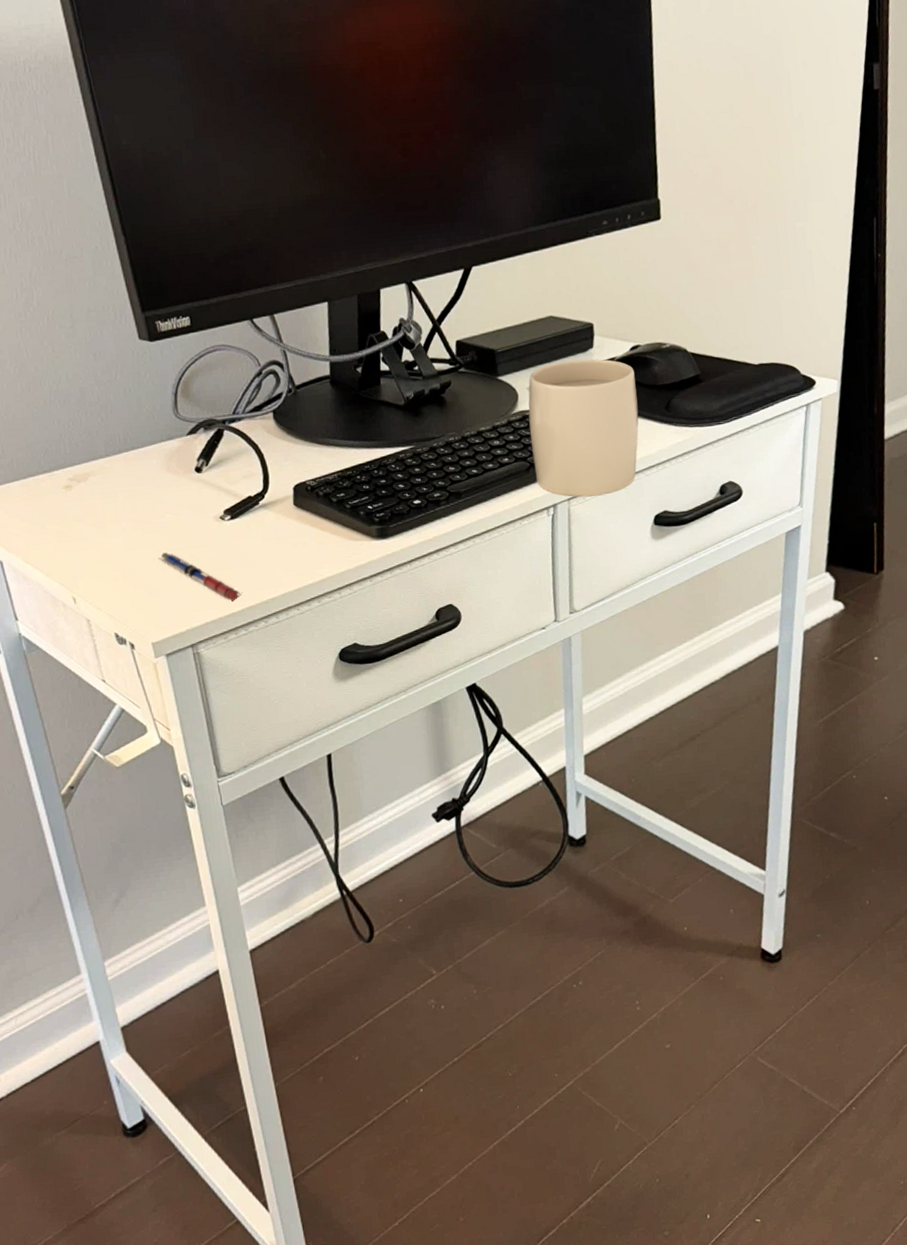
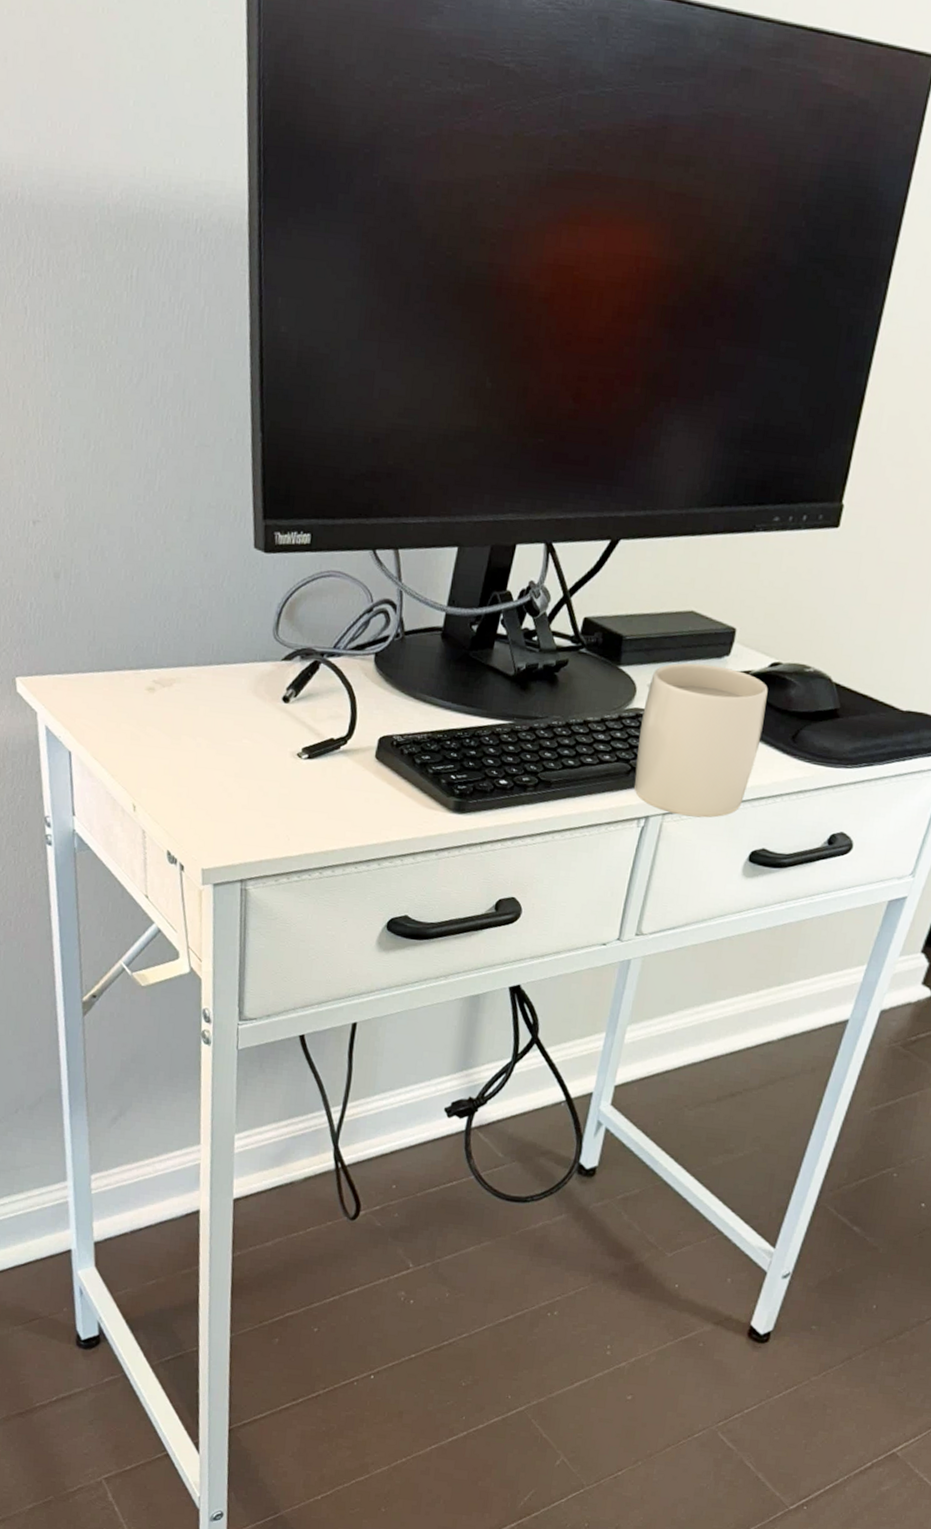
pen: present [158,553,242,601] -> none [226,779,302,844]

